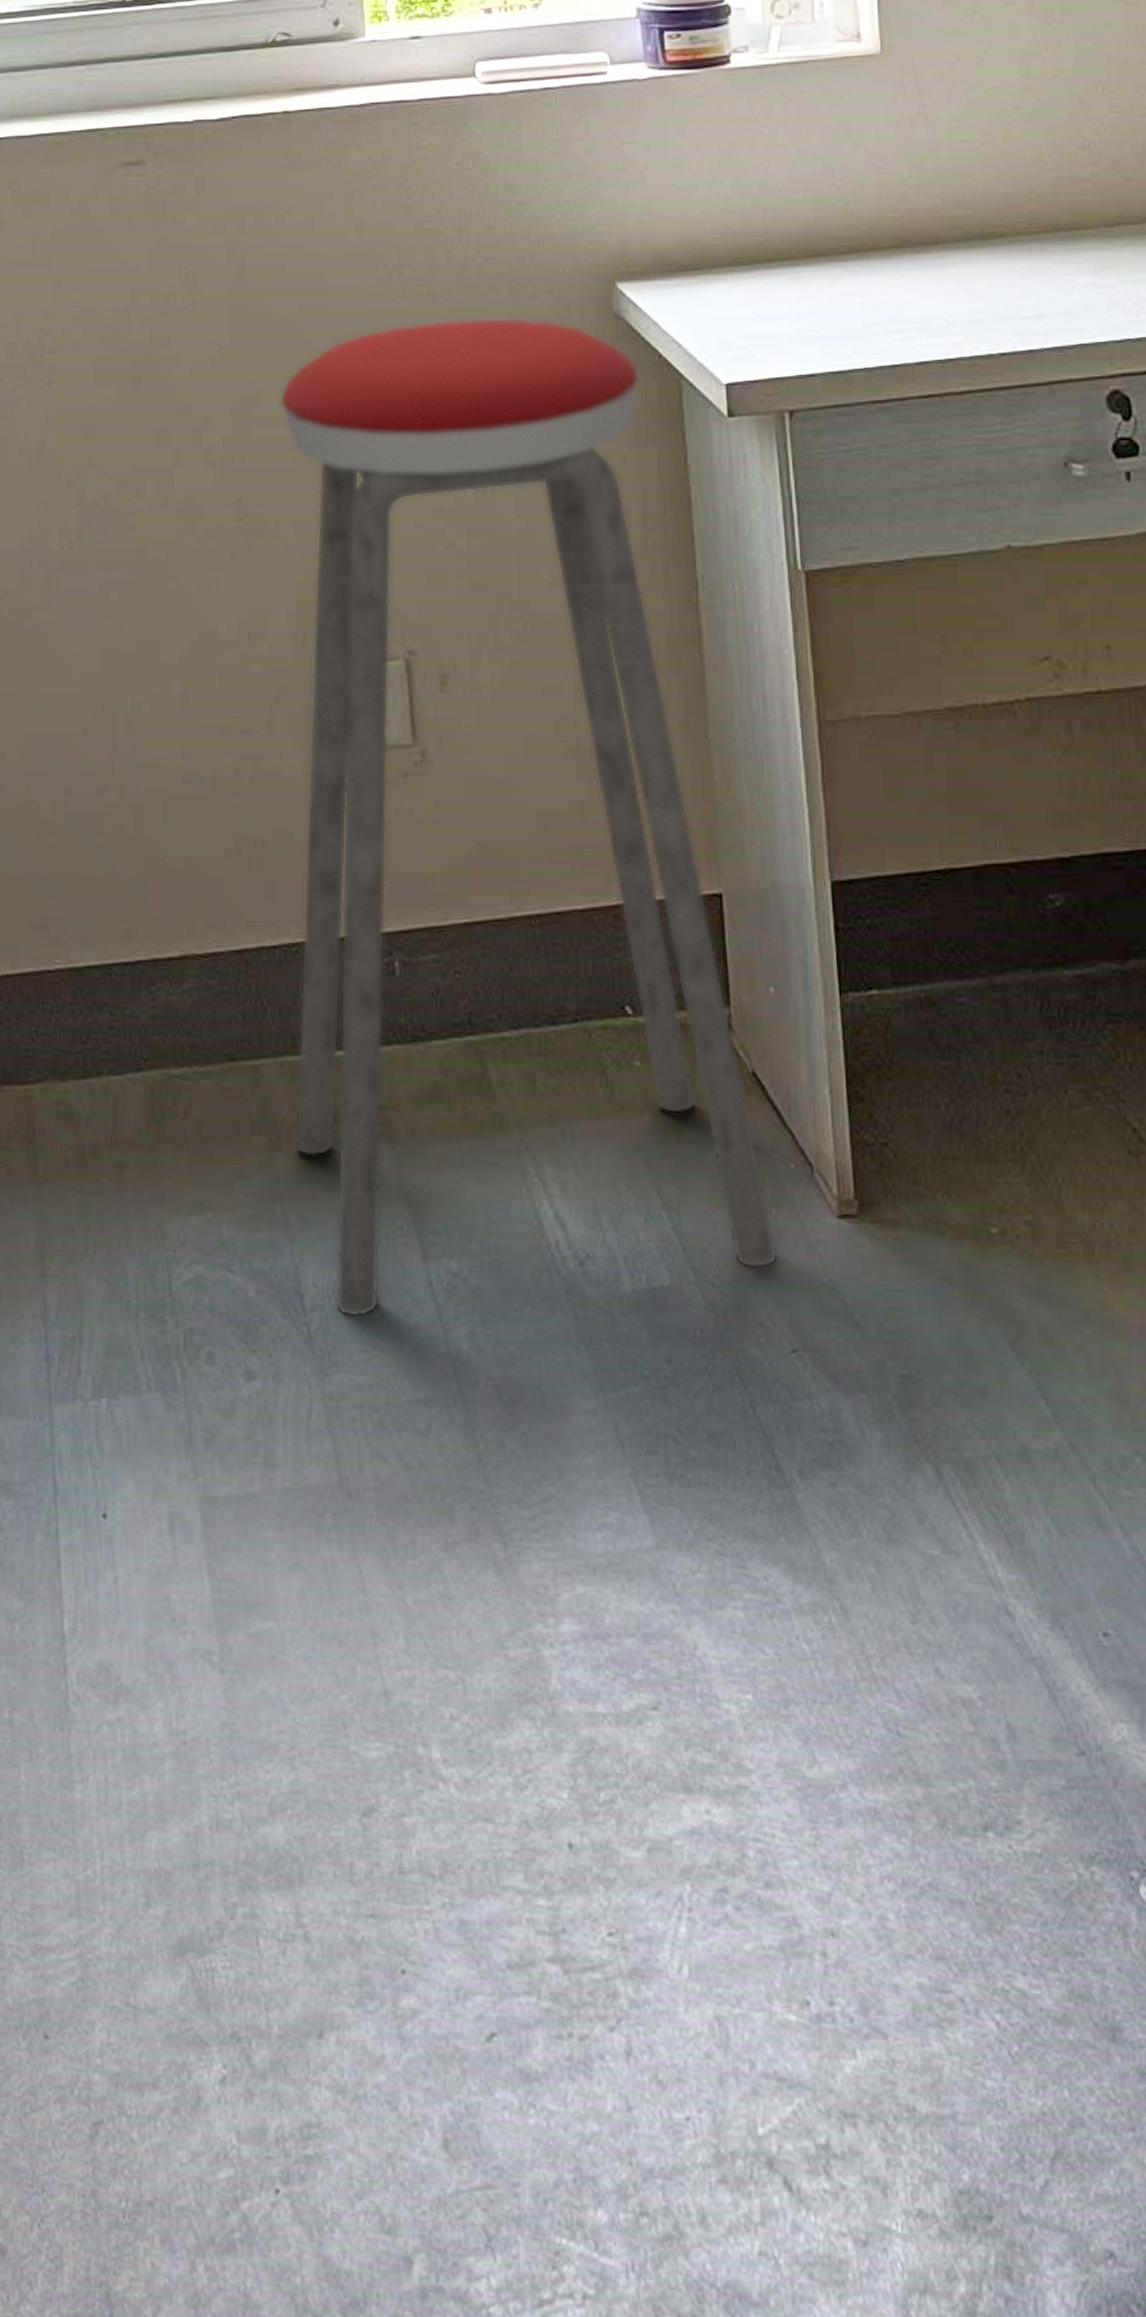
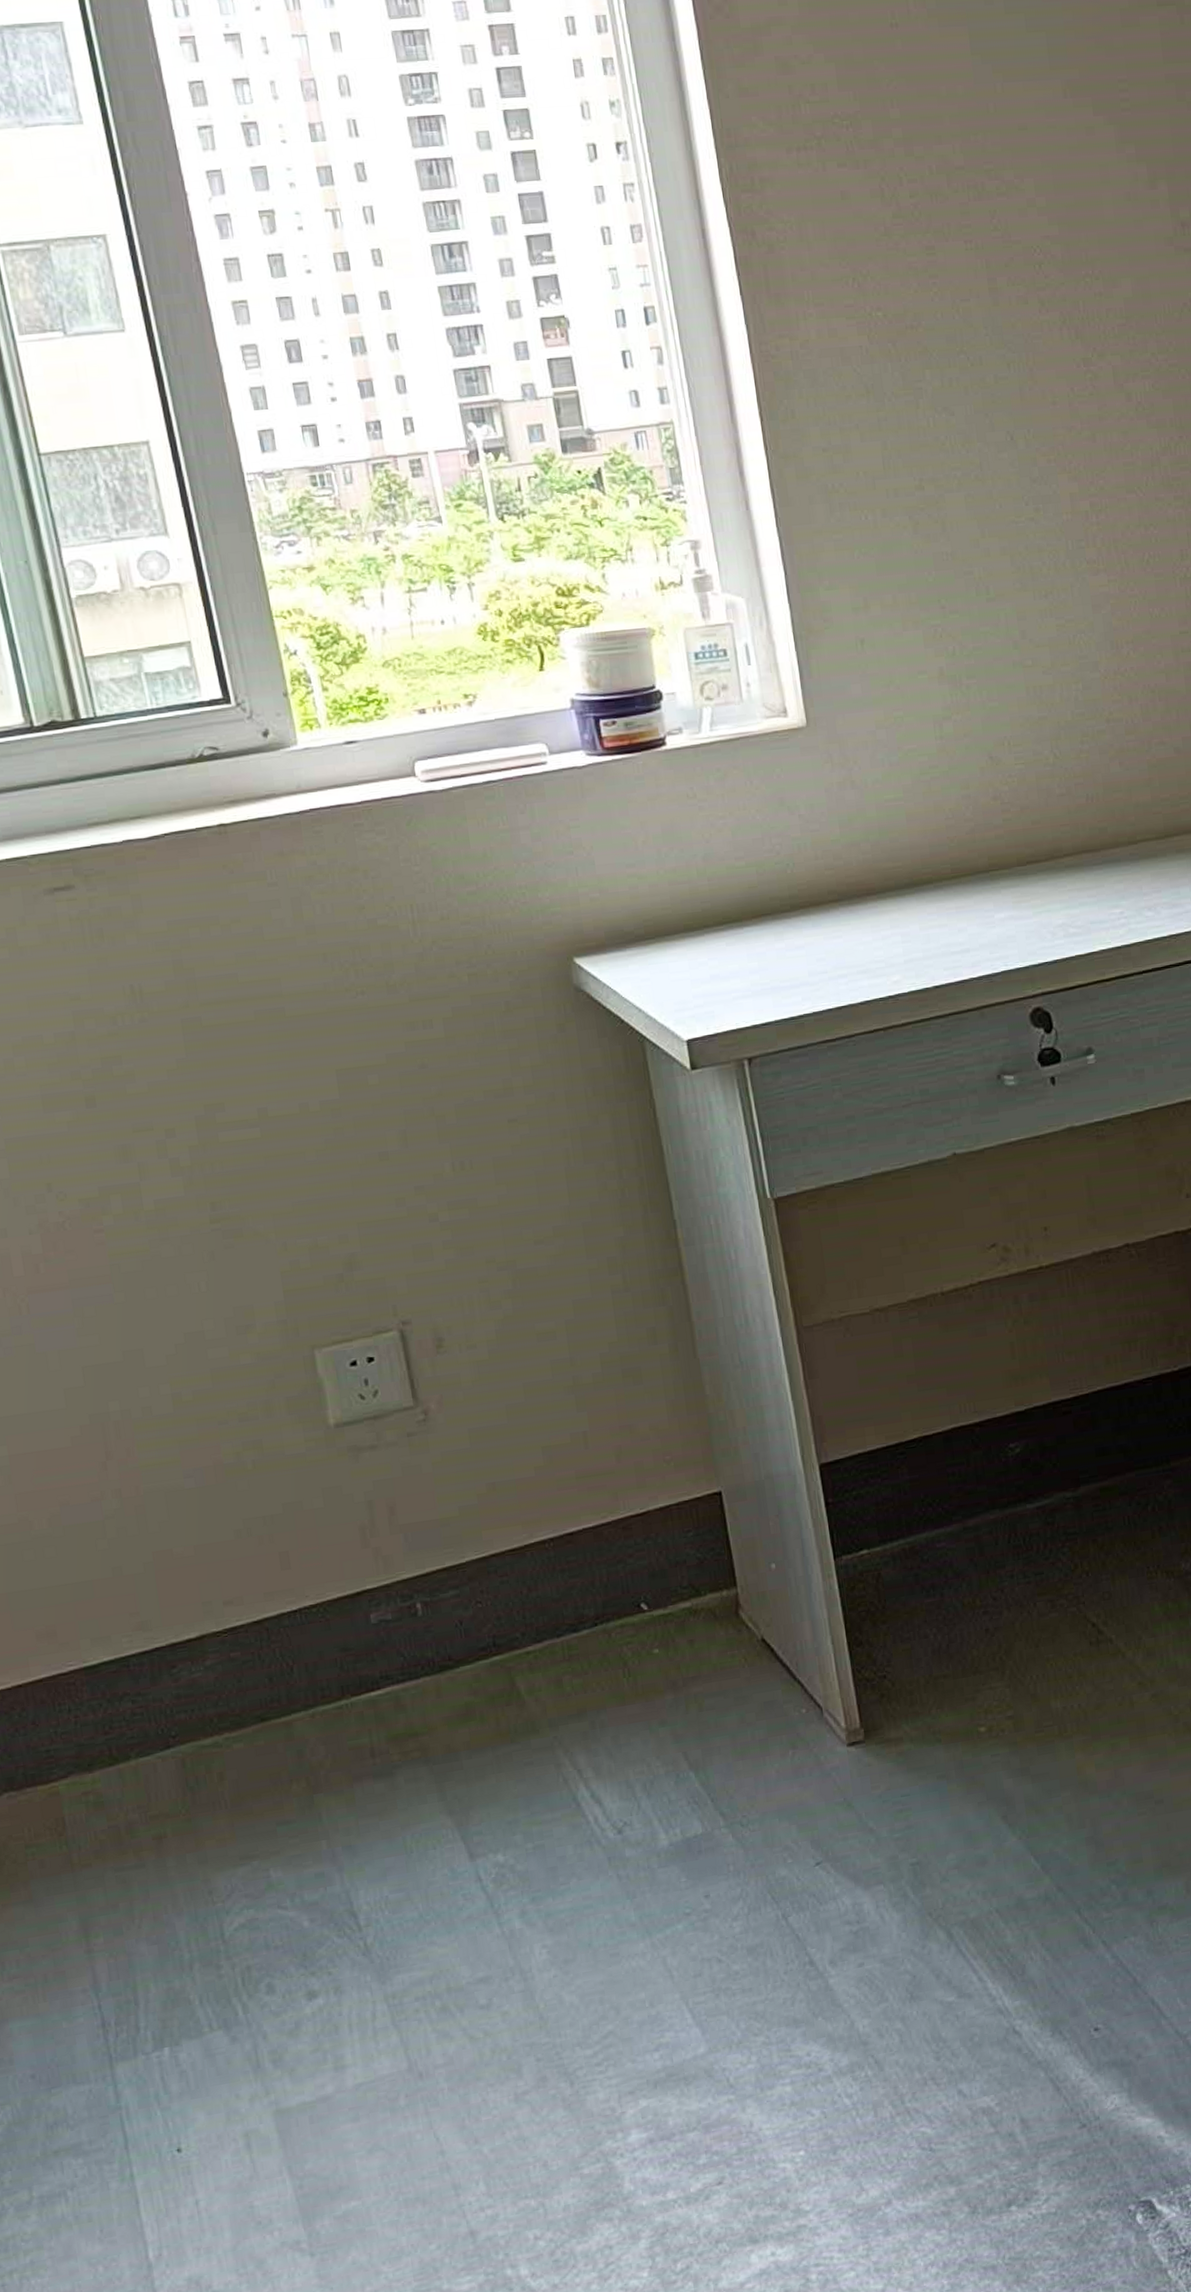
music stool: present [279,317,779,1318] -> none [244,999,798,1924]

